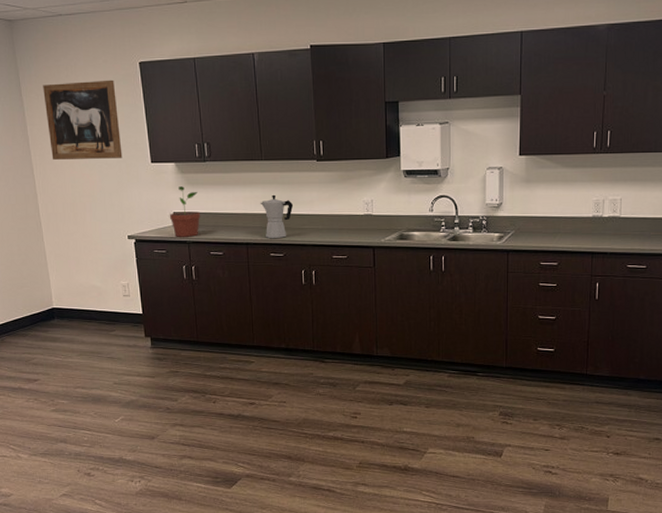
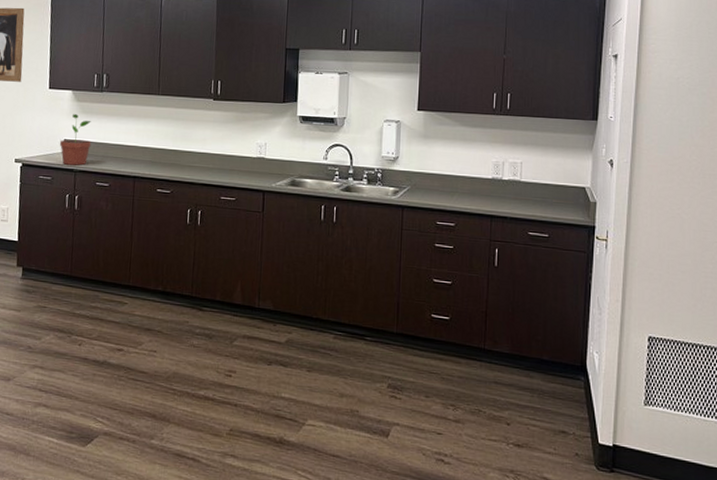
moka pot: present [260,194,294,239] -> none [152,129,186,175]

